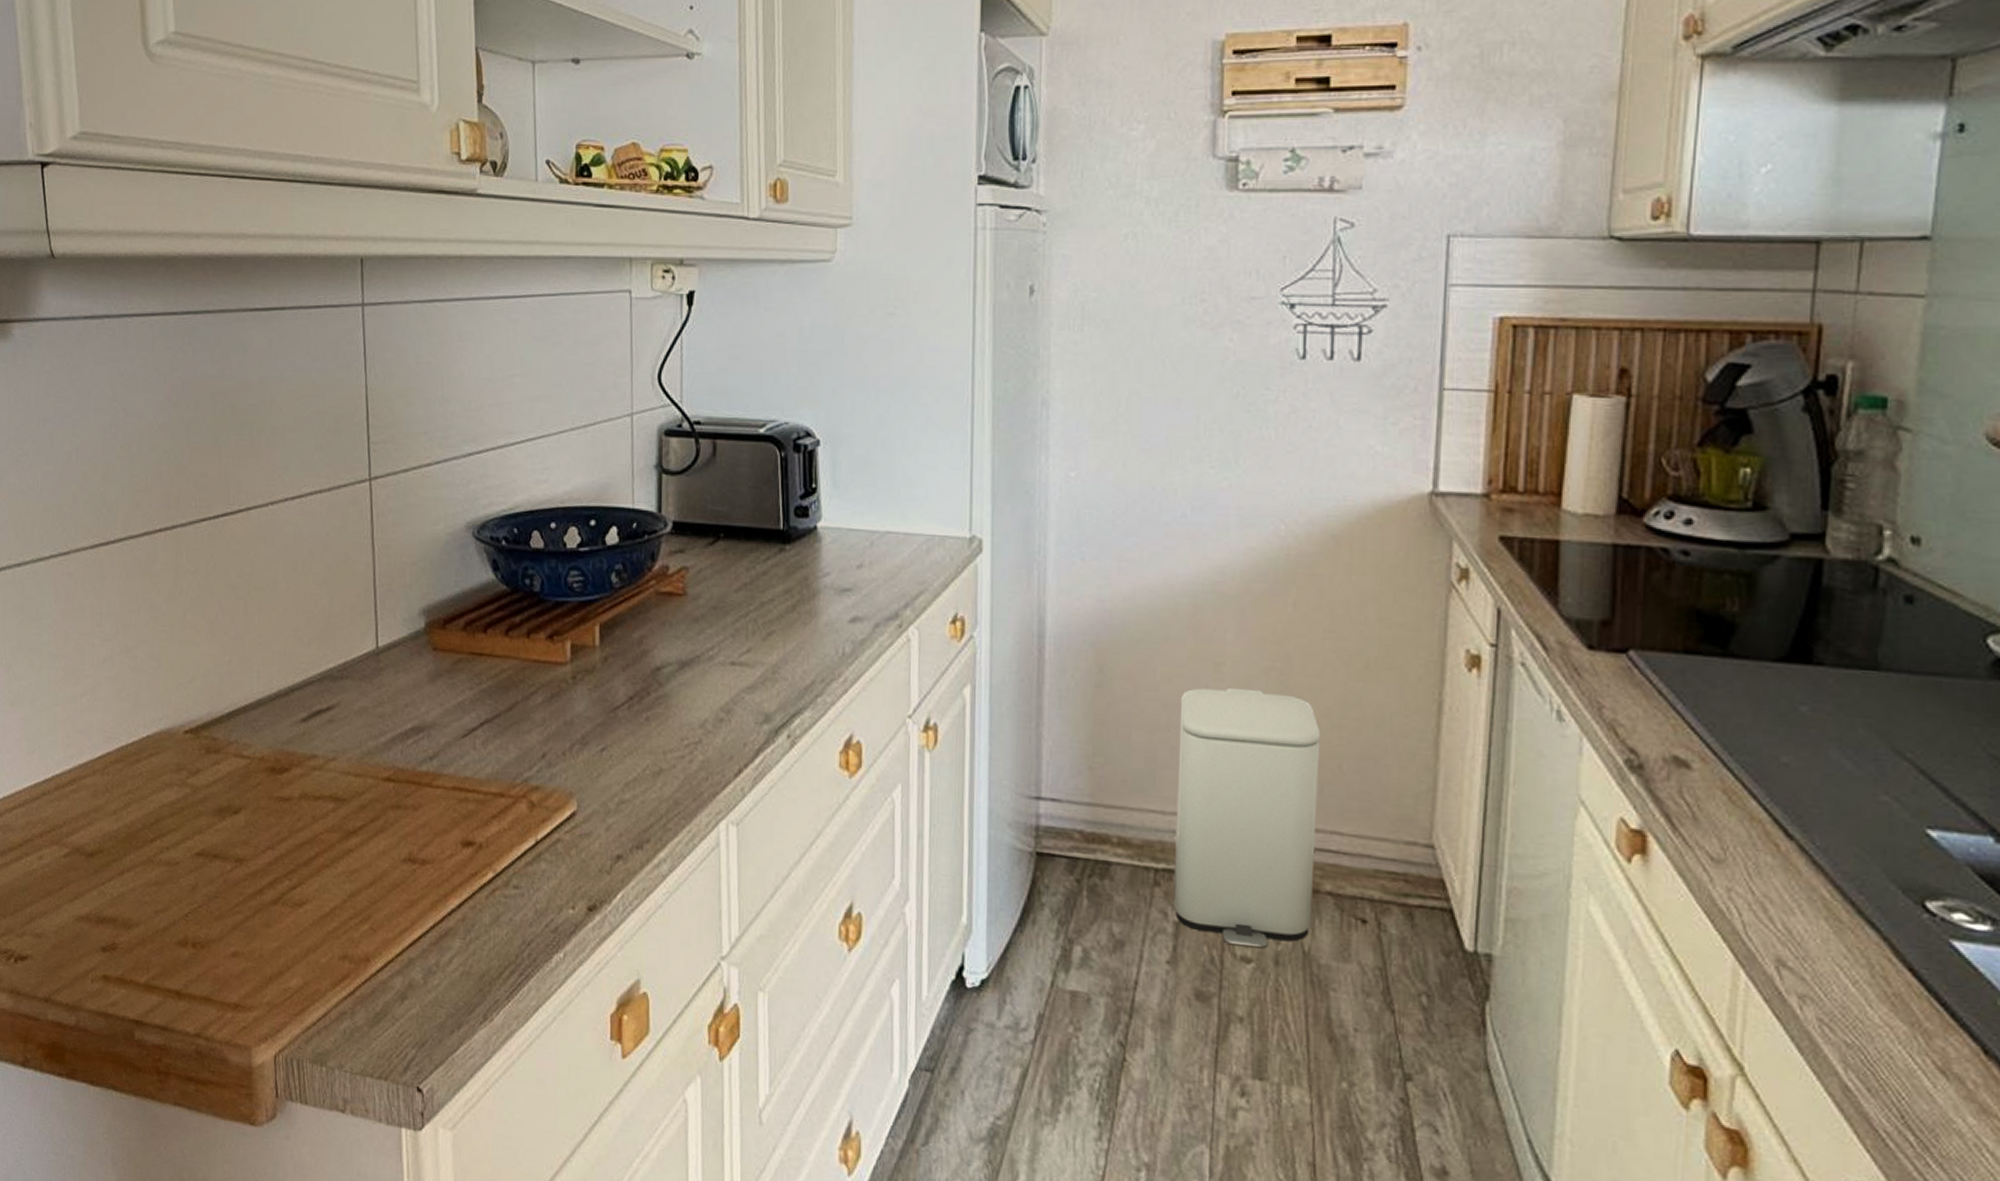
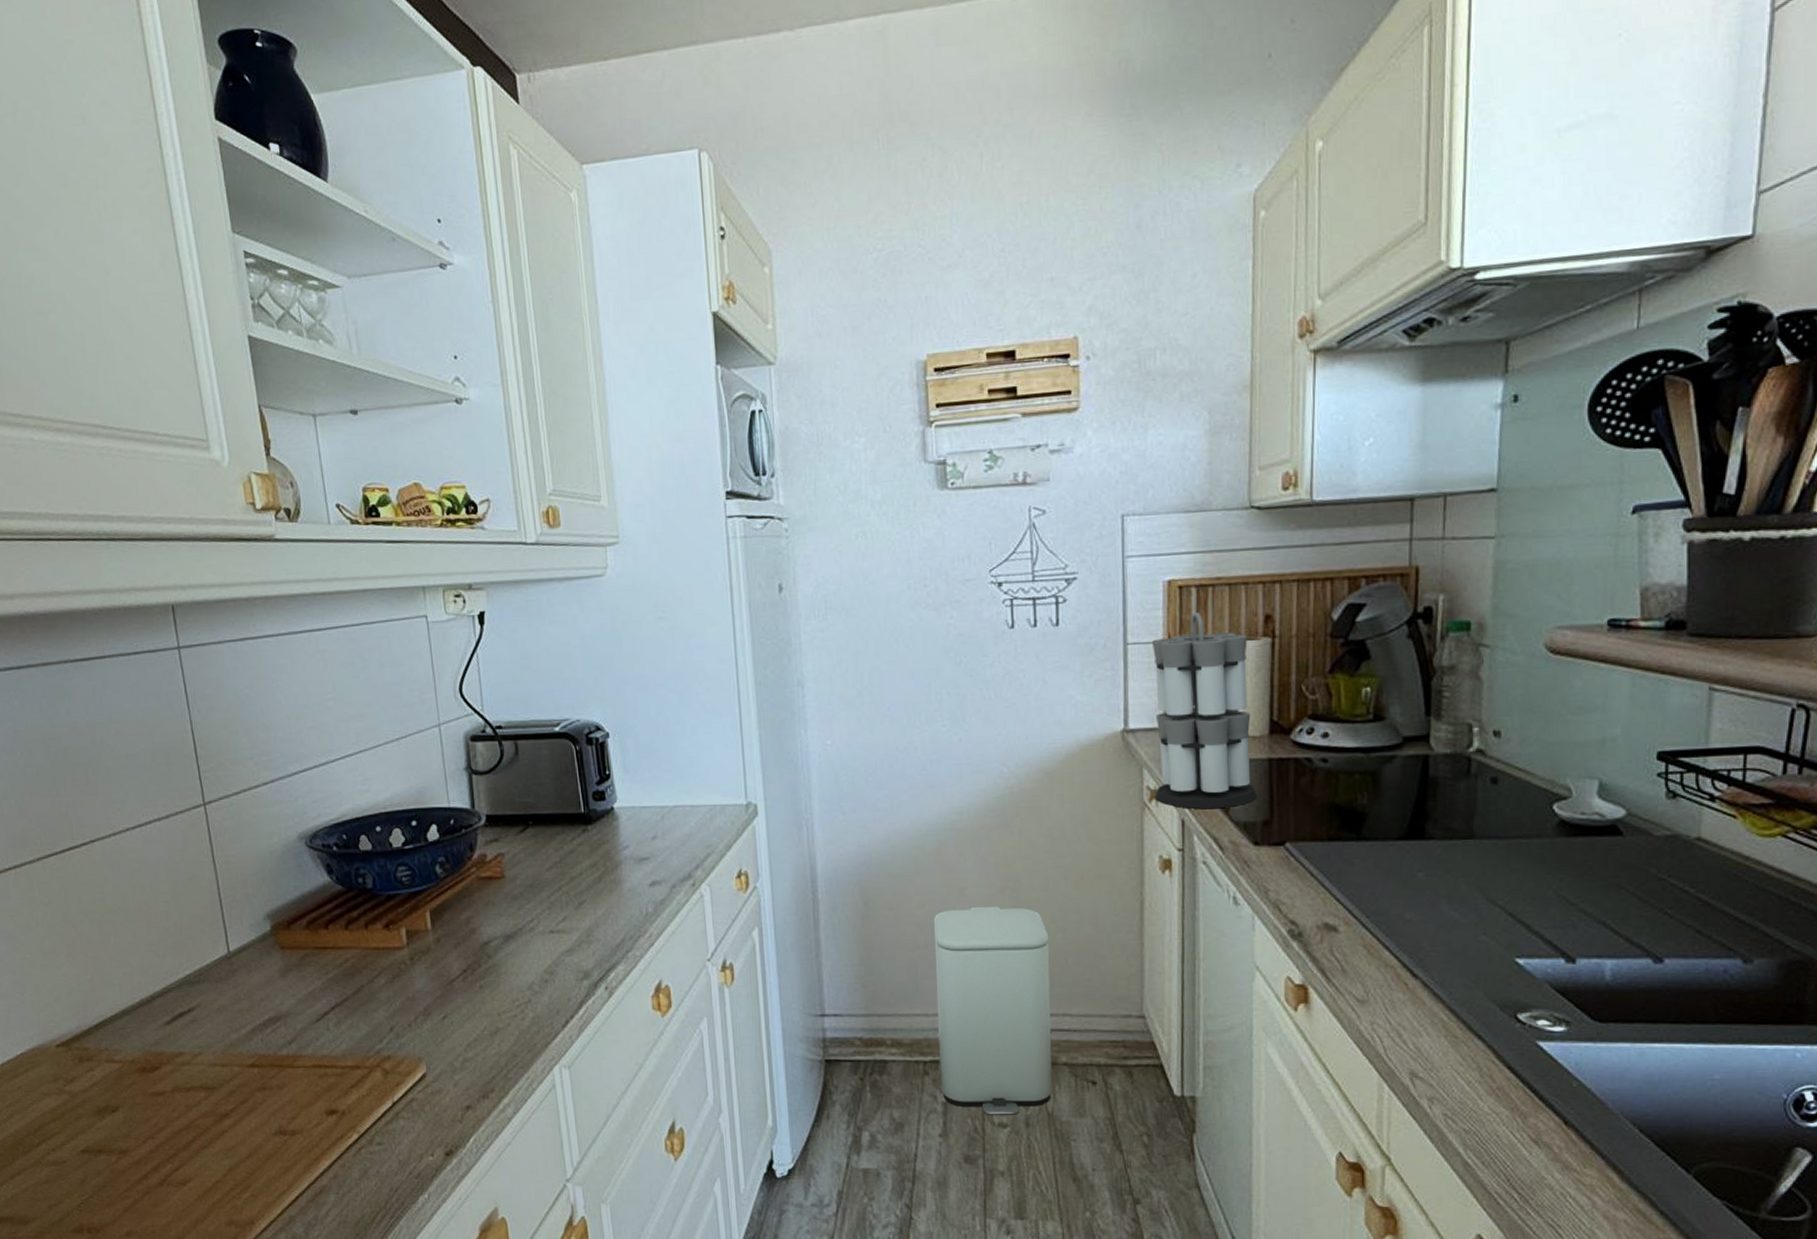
spice rack: none [1465,358,1596,600] -> present [1151,612,1257,810]

